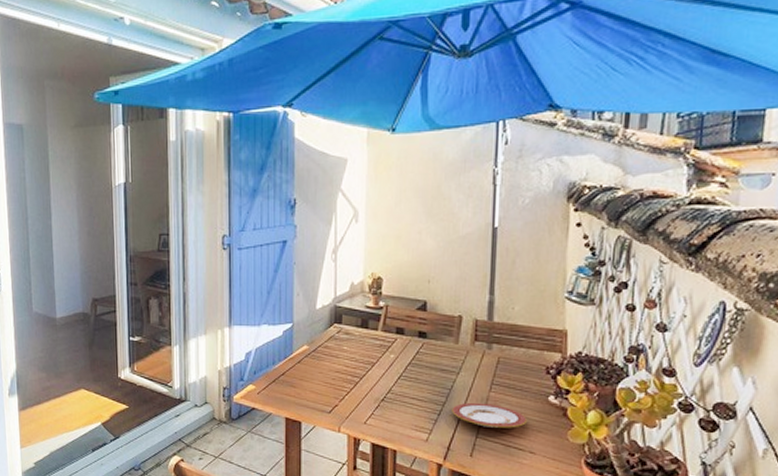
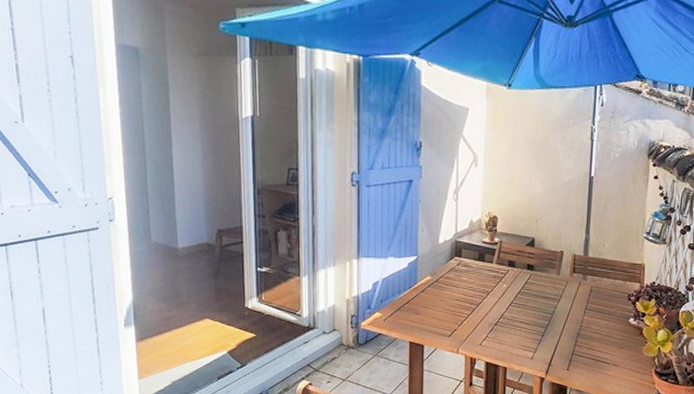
plate: present [452,402,527,428] -> none [553,325,612,346]

